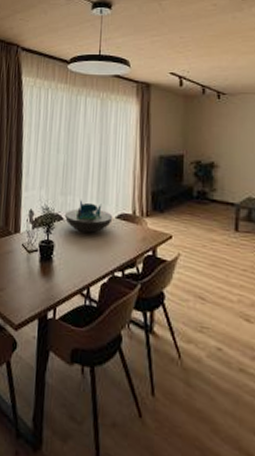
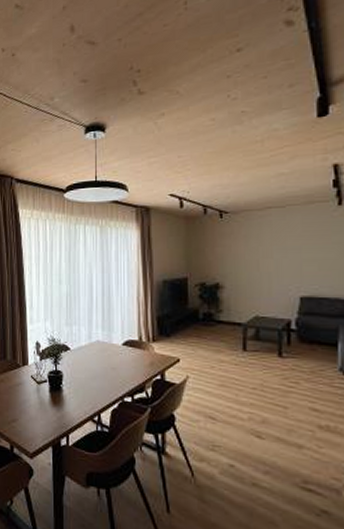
decorative bowl: present [64,200,113,233] -> none [71,329,119,361]

